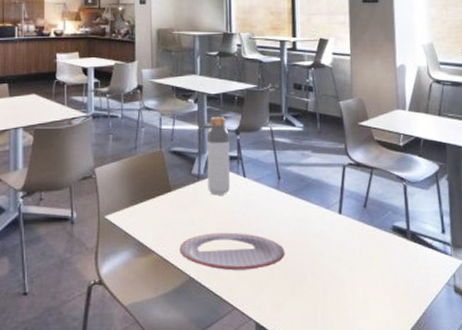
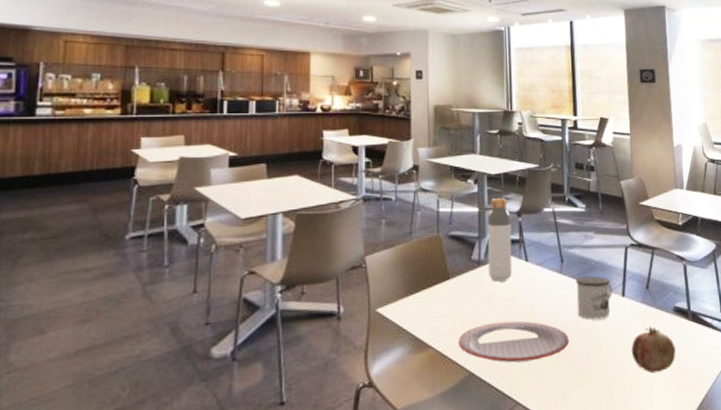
mug: none [292,193,330,235] -> present [575,276,613,320]
fruit: none [347,244,393,289] -> present [631,326,676,374]

